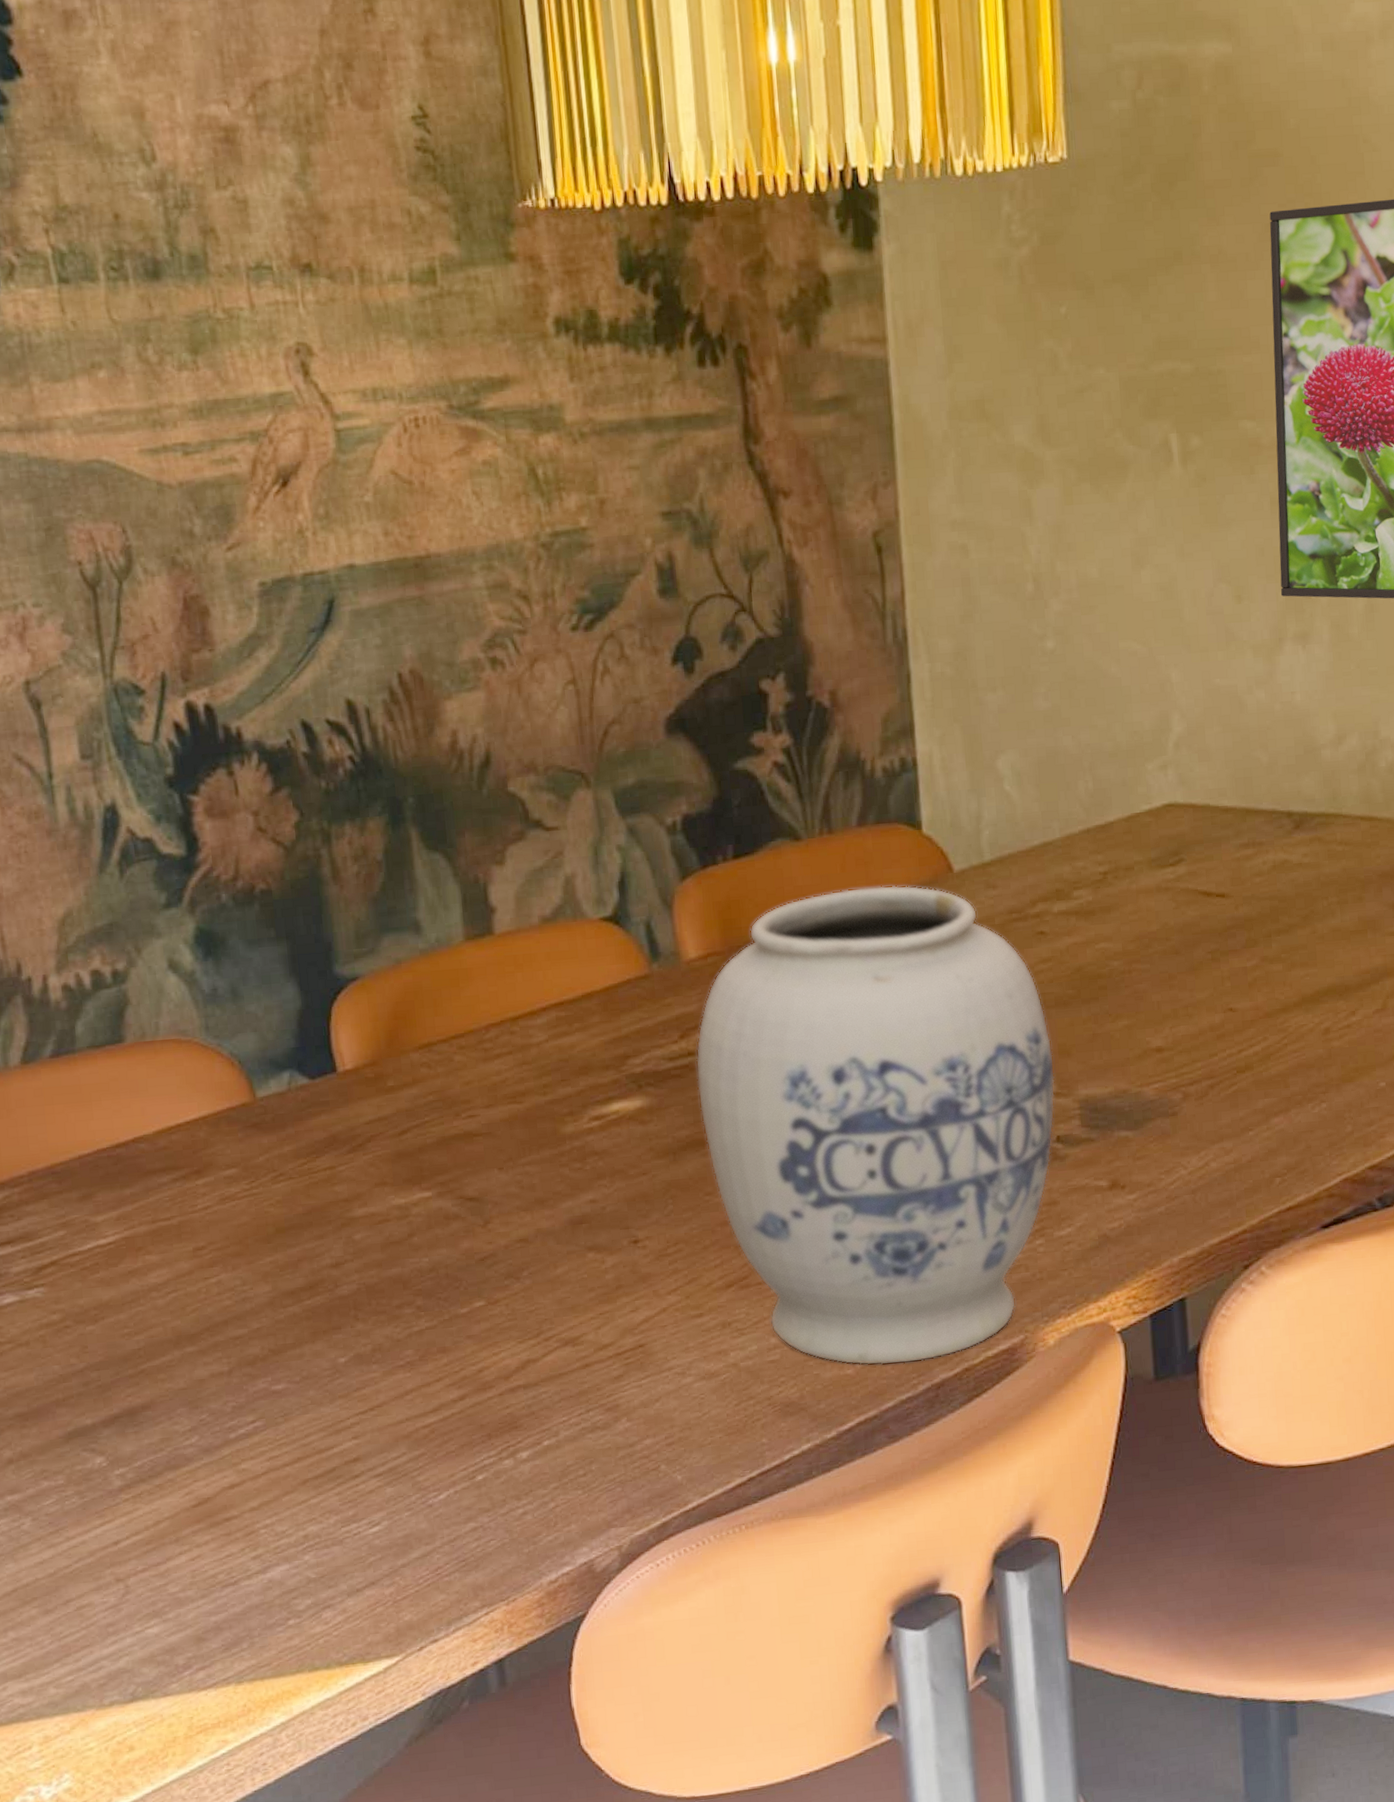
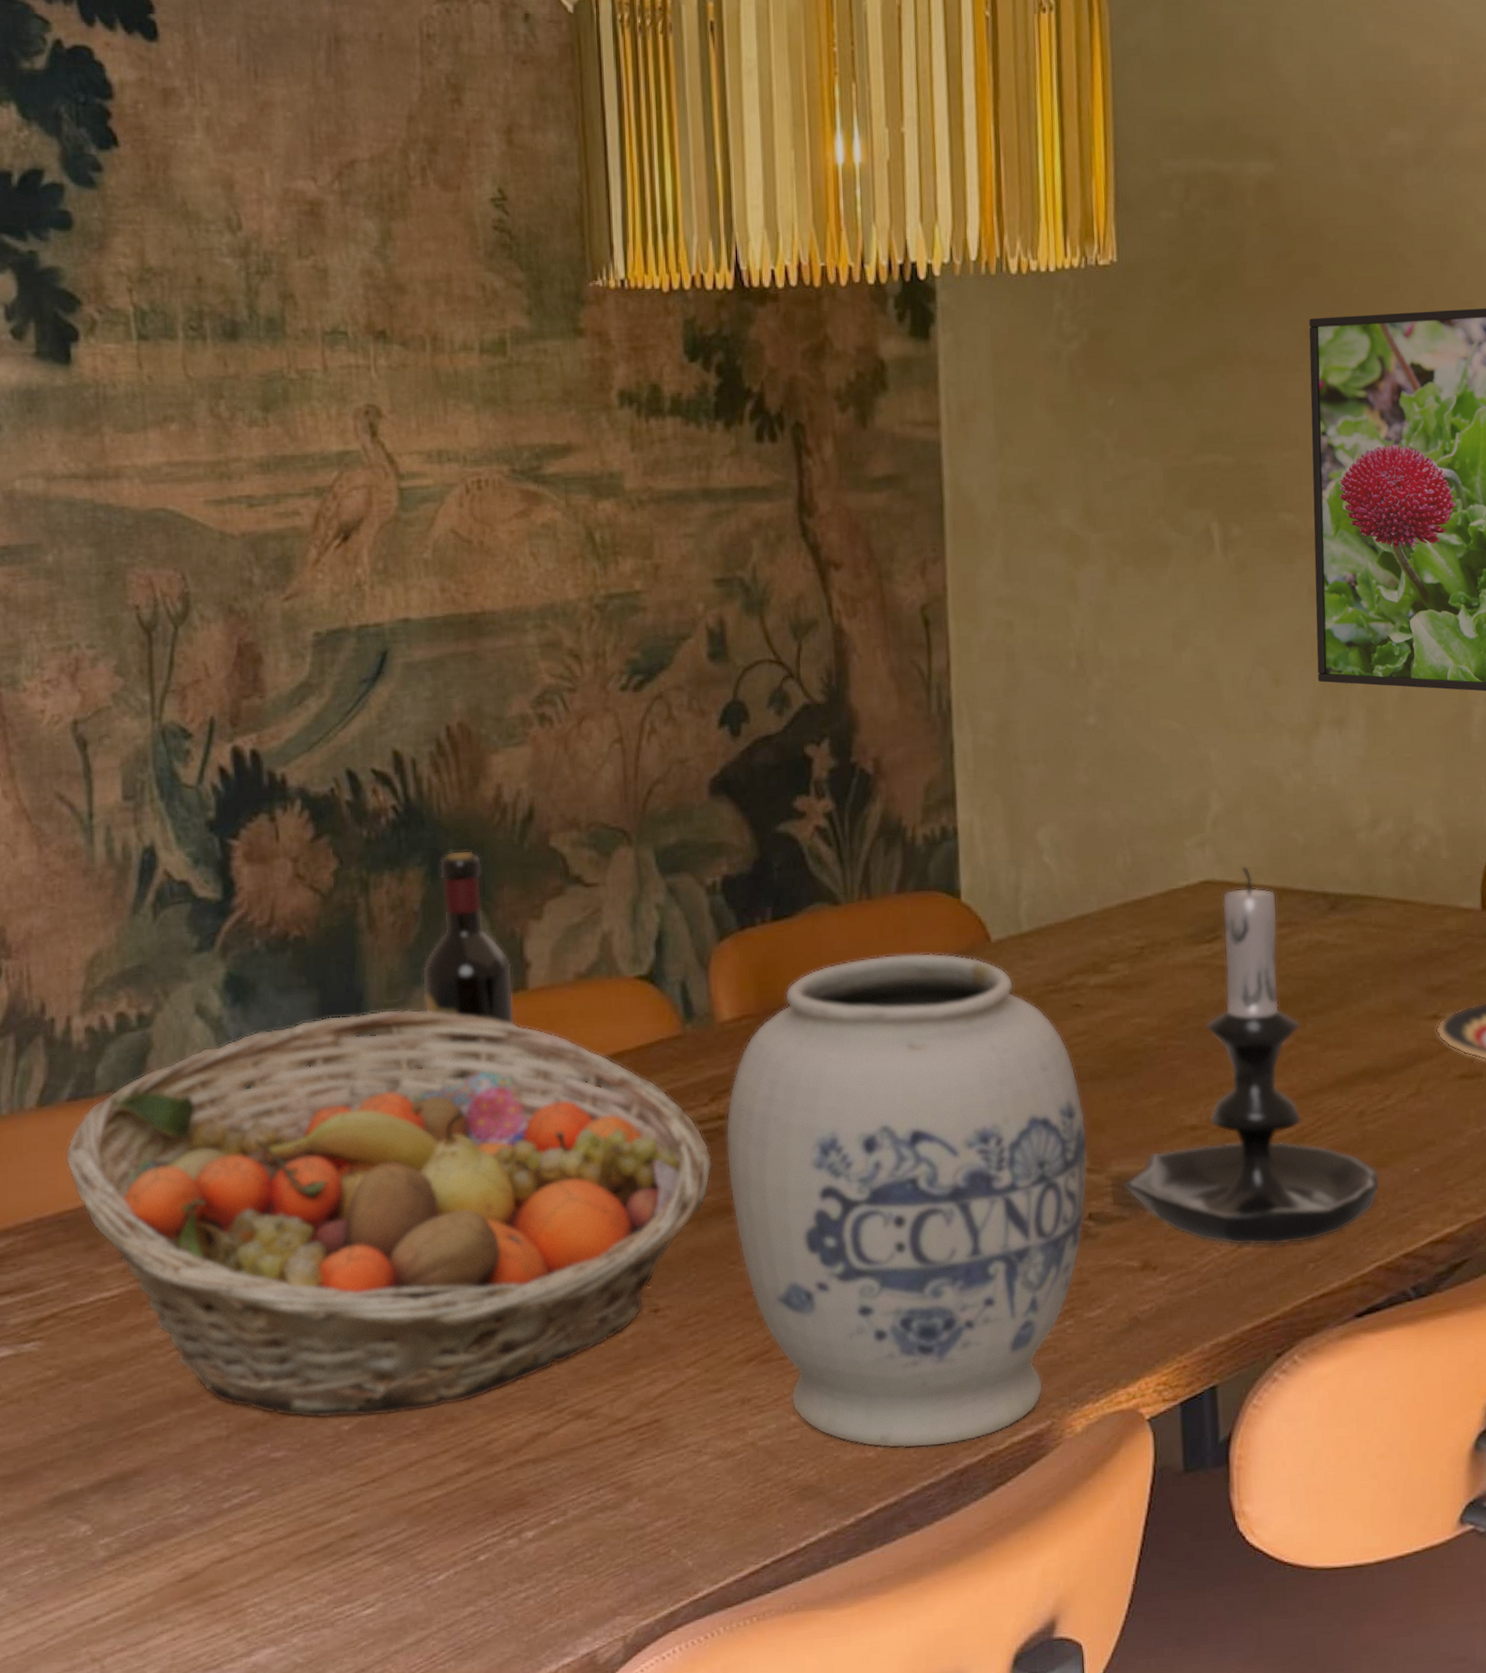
fruit basket: none [52,957,686,1353] -> present [65,1009,714,1418]
wine bottle: none [388,797,484,1024] -> present [422,850,516,1079]
candle holder: none [1090,788,1346,1163] -> present [1123,866,1380,1246]

